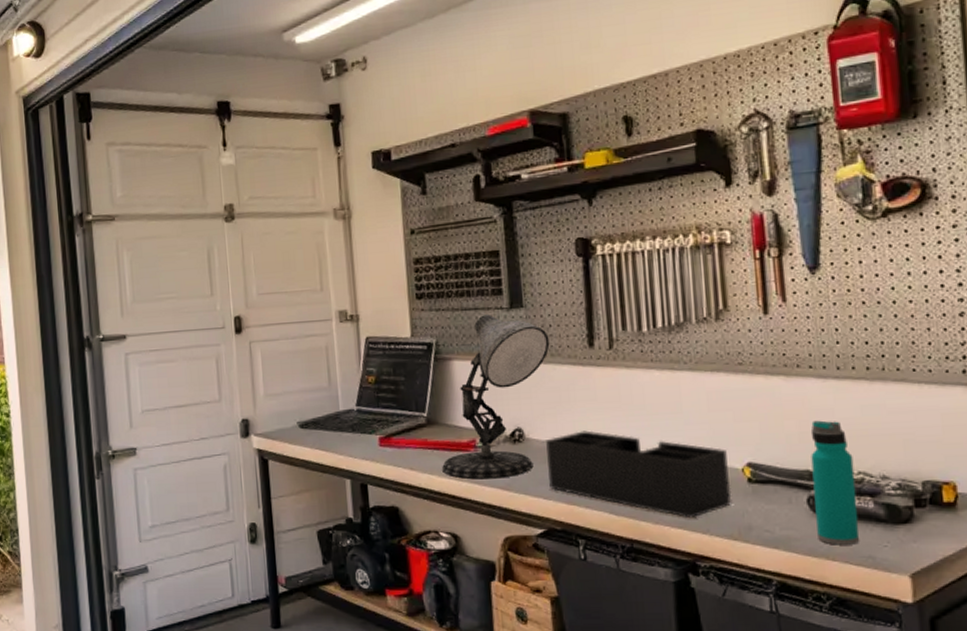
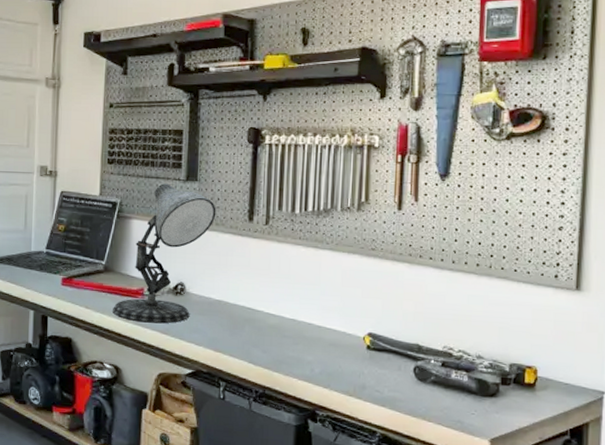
desk organizer: present [546,430,733,519] -> none [201,290,353,374]
water bottle: present [810,420,860,545] -> none [418,303,456,410]

